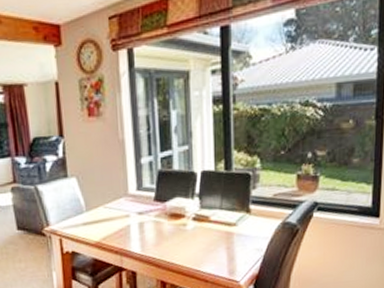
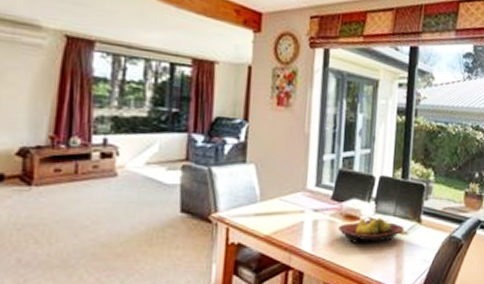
fruit bowl: none [163,212,233,240] -> present [337,217,405,243]

